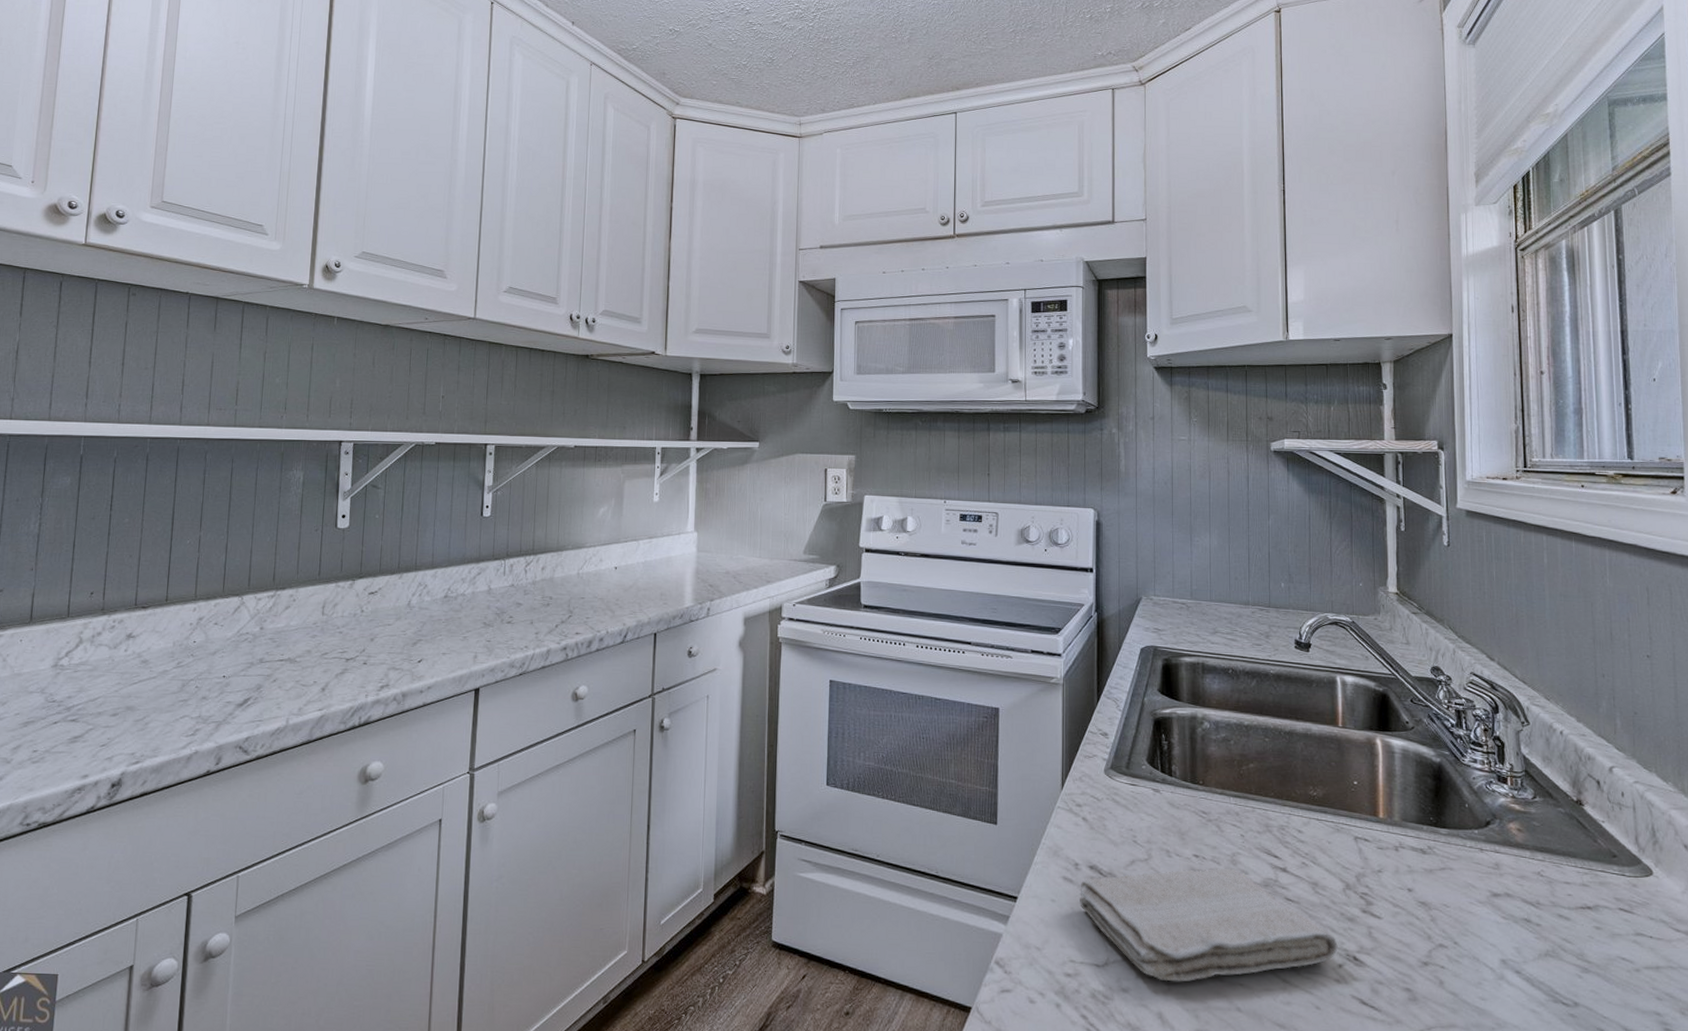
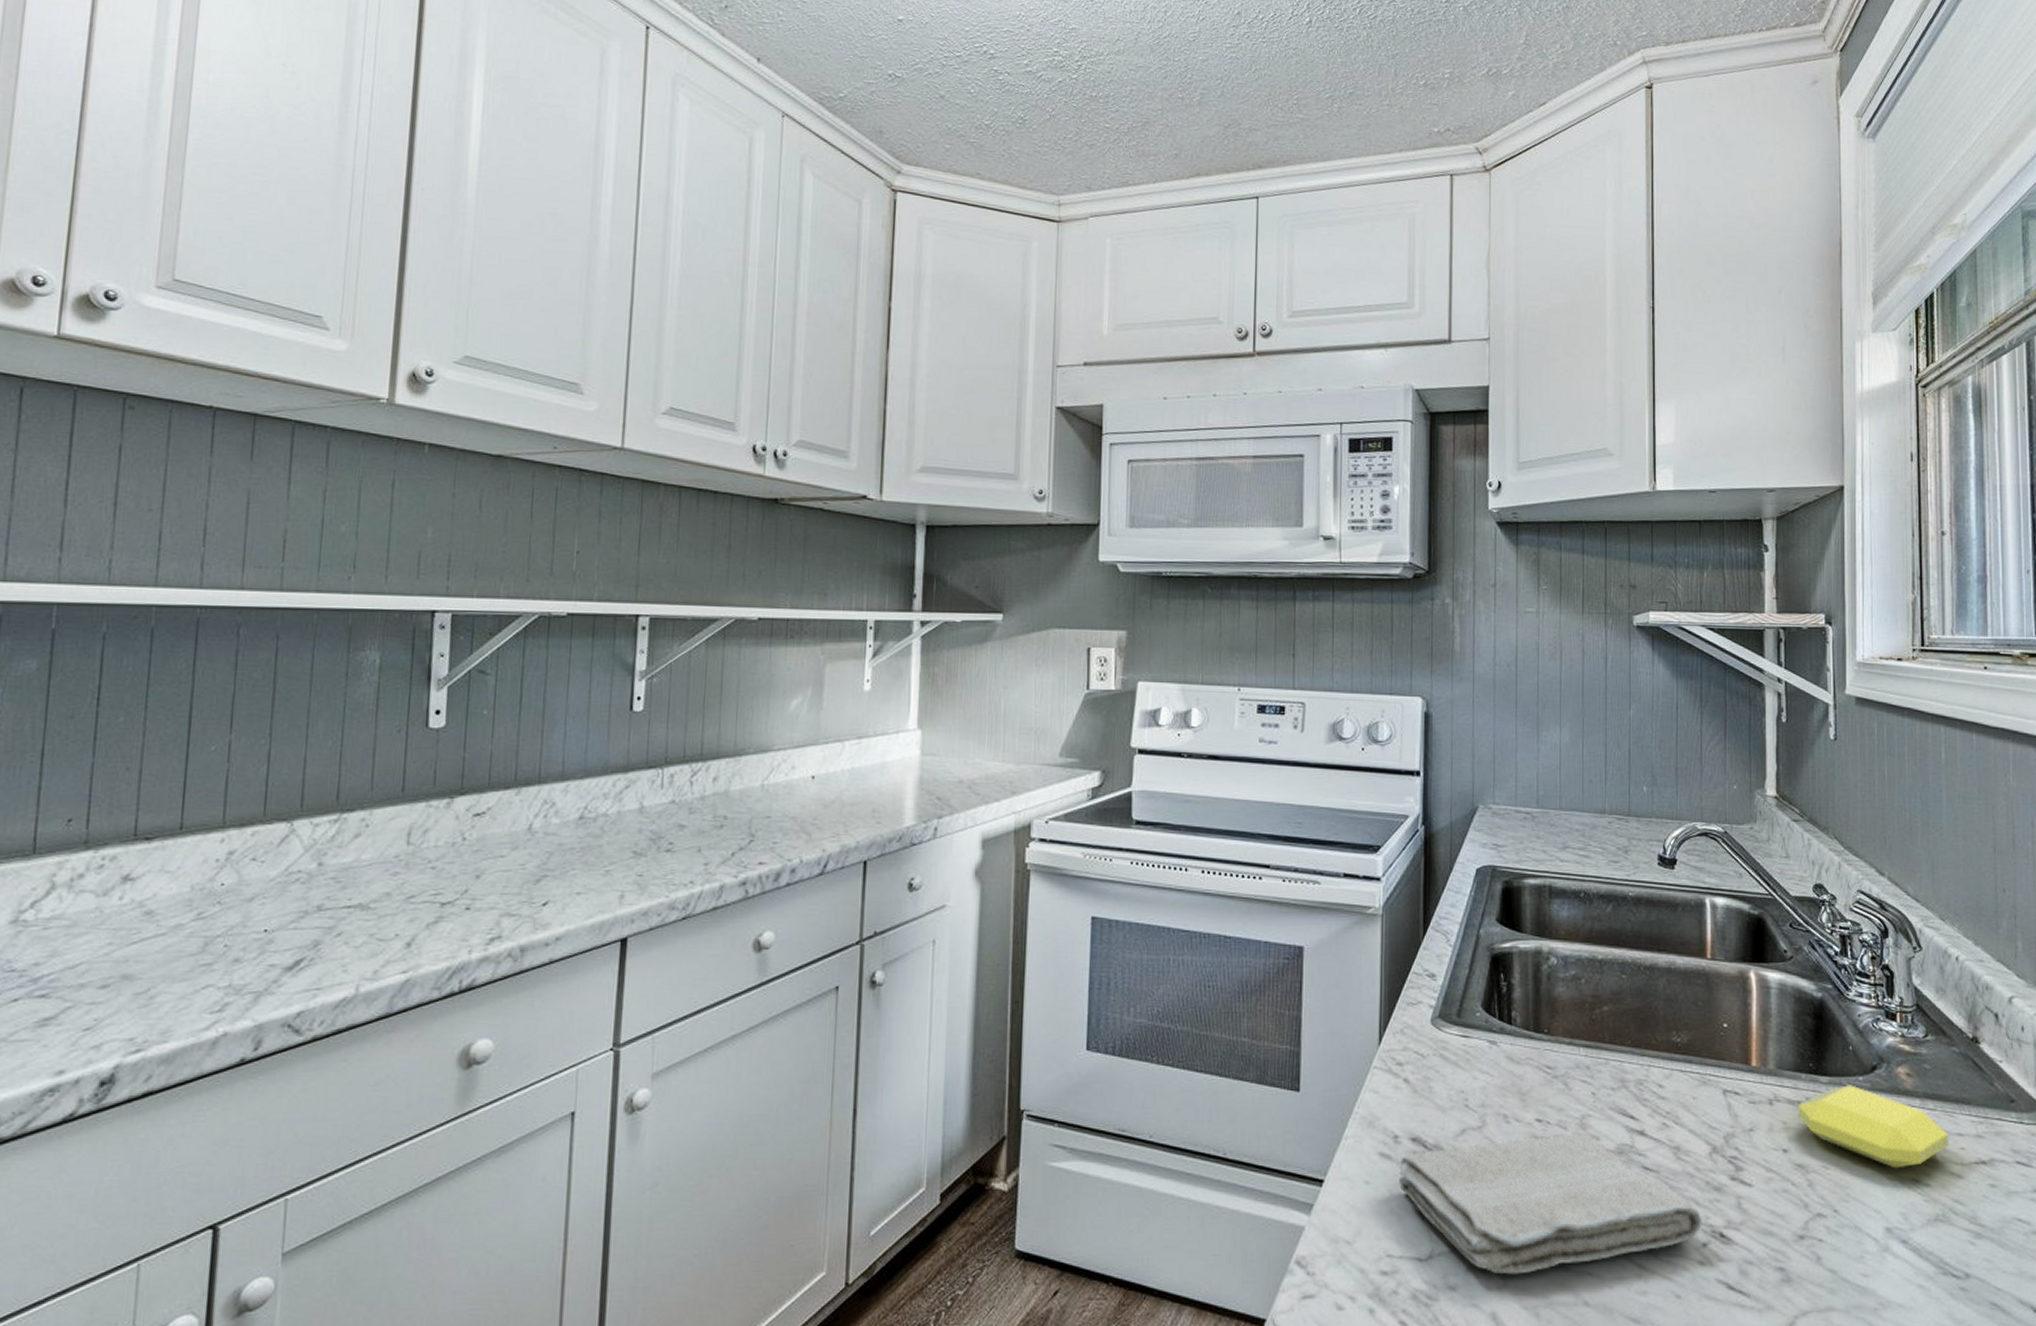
soap bar: none [1420,836,1558,910] -> present [1797,1085,1950,1169]

